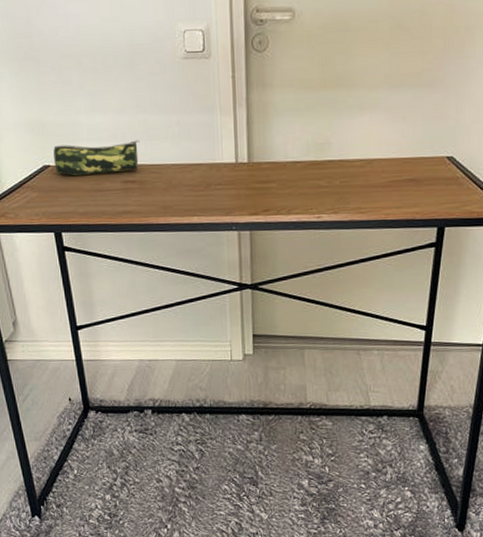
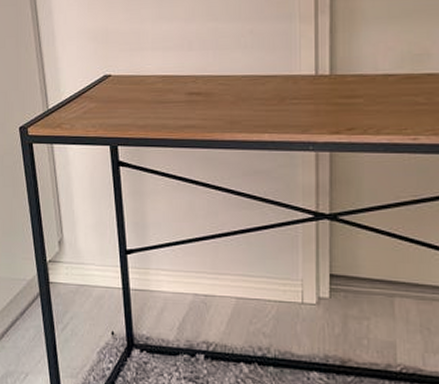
pencil case: present [53,140,140,176] -> none [116,49,208,87]

